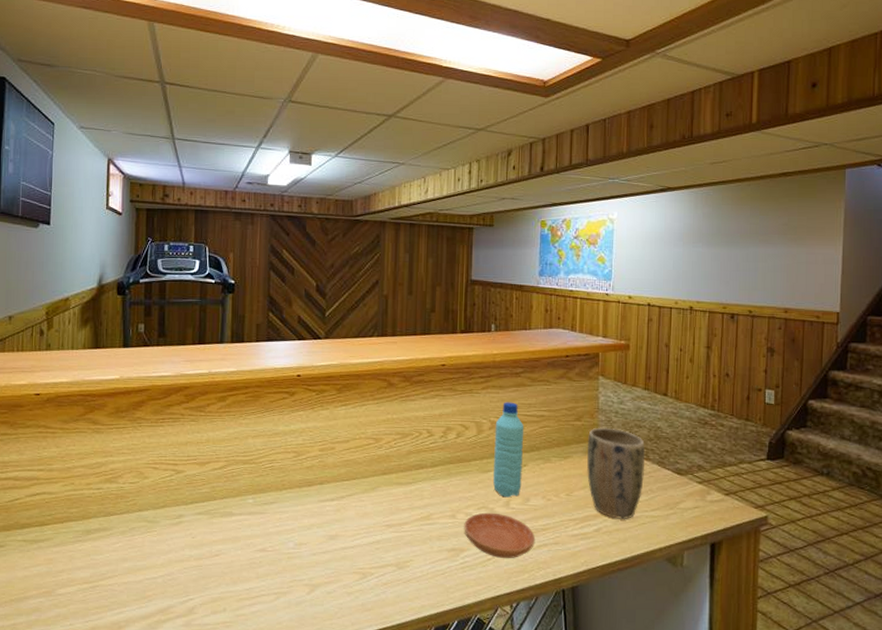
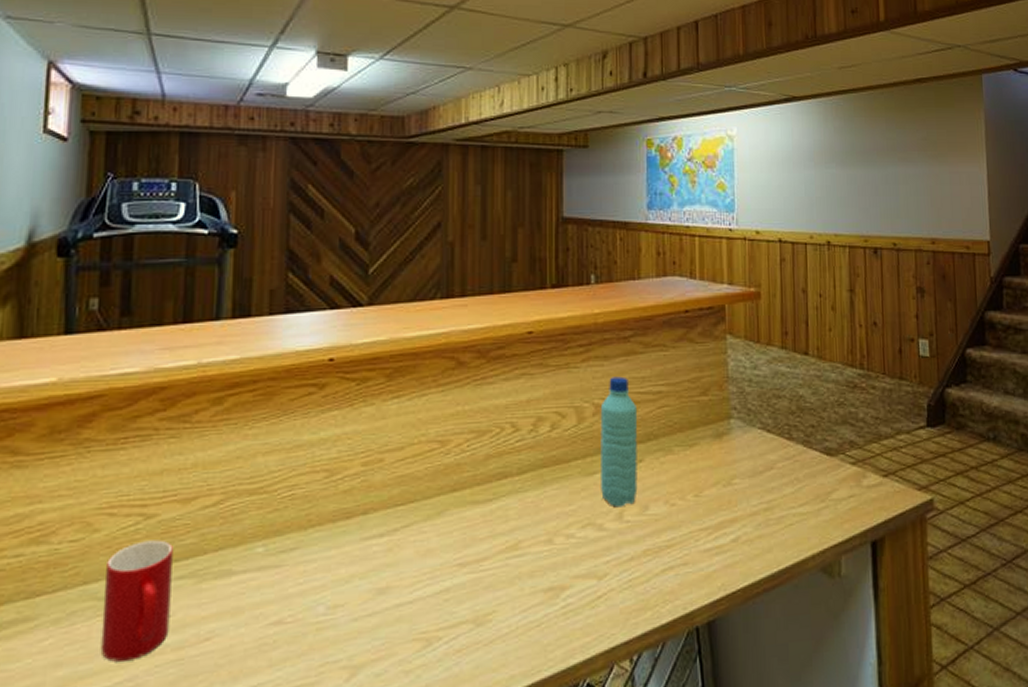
cup: none [150,487,194,563] -> present [100,539,173,662]
saucer: present [464,512,535,558] -> none [564,530,657,593]
plant pot: present [587,427,645,519] -> none [716,401,789,522]

